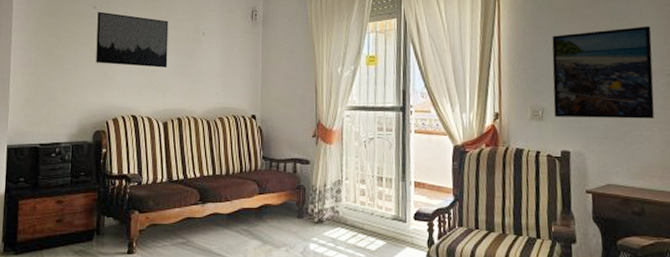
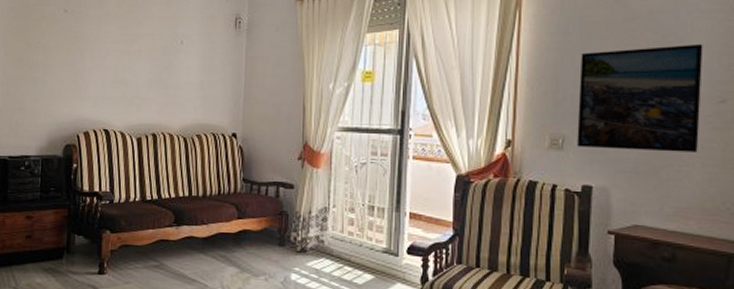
wall art: present [96,11,169,68] -> none [66,16,144,79]

